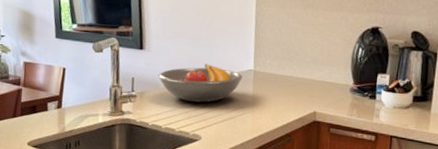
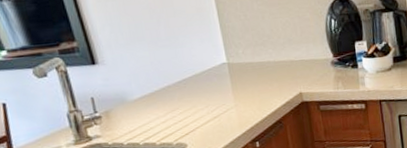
fruit bowl: present [158,63,243,103] -> none [121,65,217,111]

